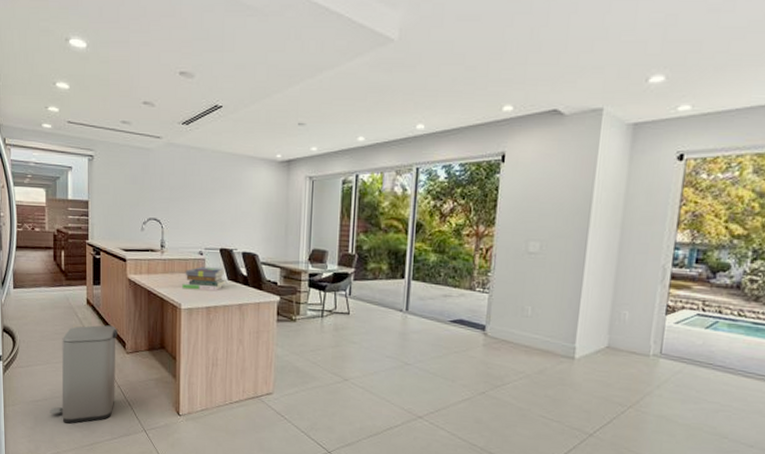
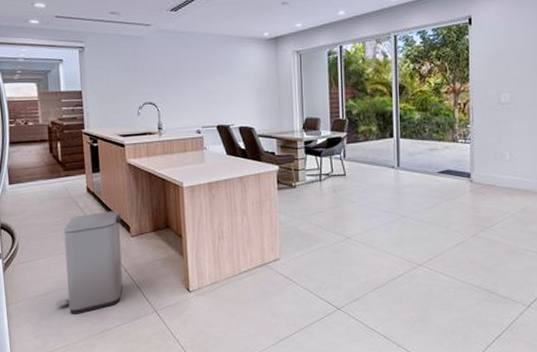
books: present [182,267,226,291] -> none [182,144,226,168]

